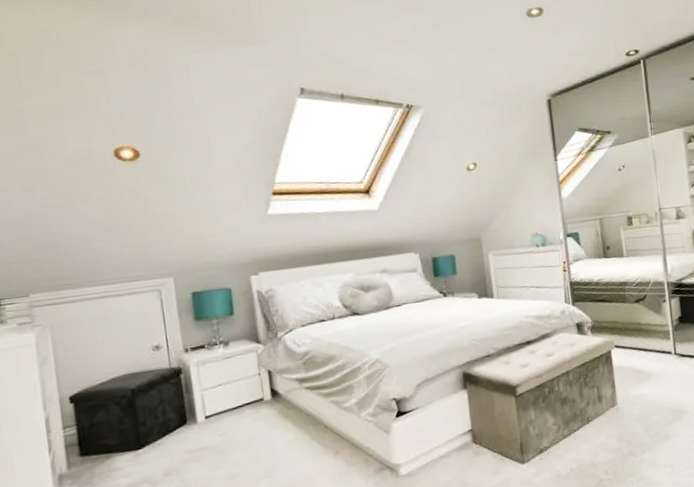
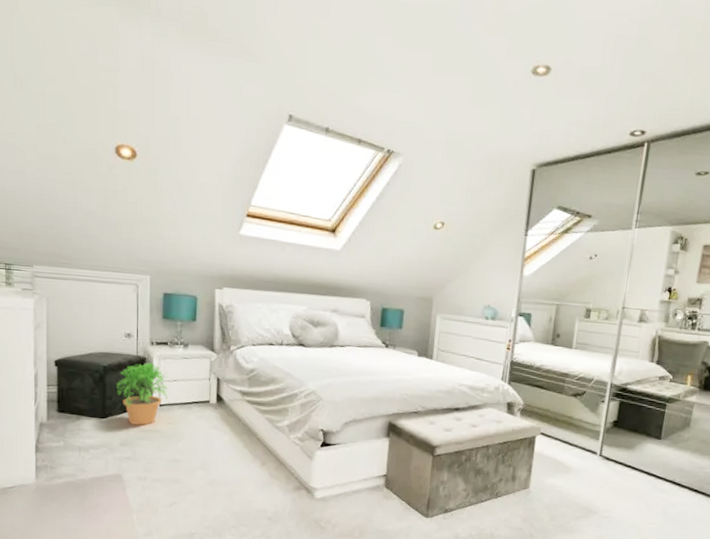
potted plant: none [149,371,214,448] -> present [116,361,169,426]

